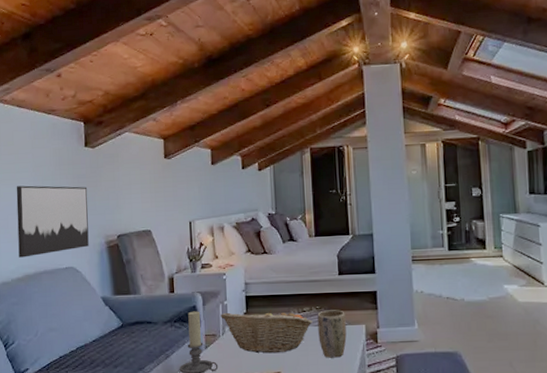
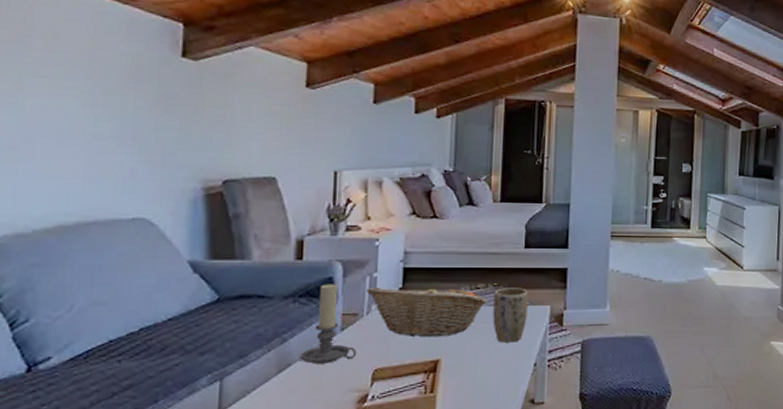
wall art: present [16,185,89,258] -> none [50,98,181,200]

